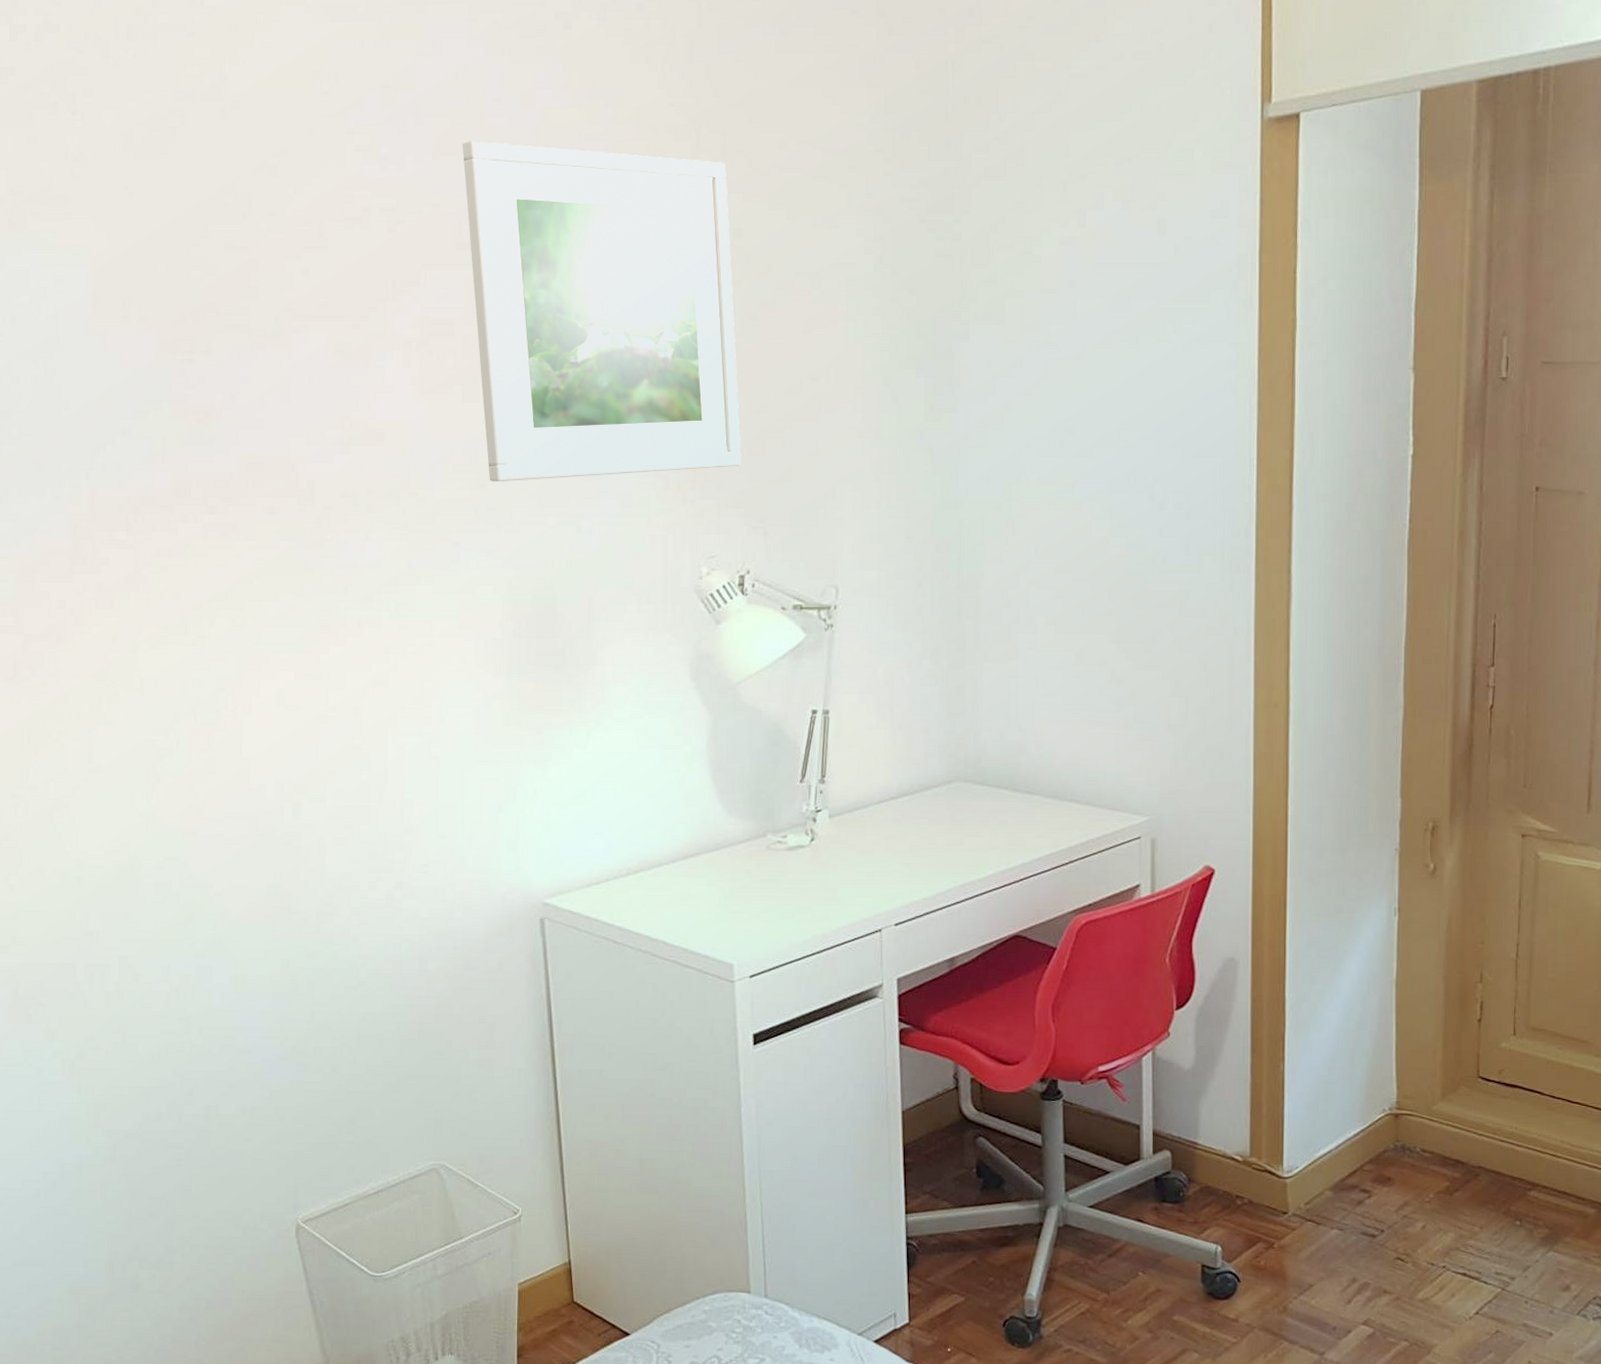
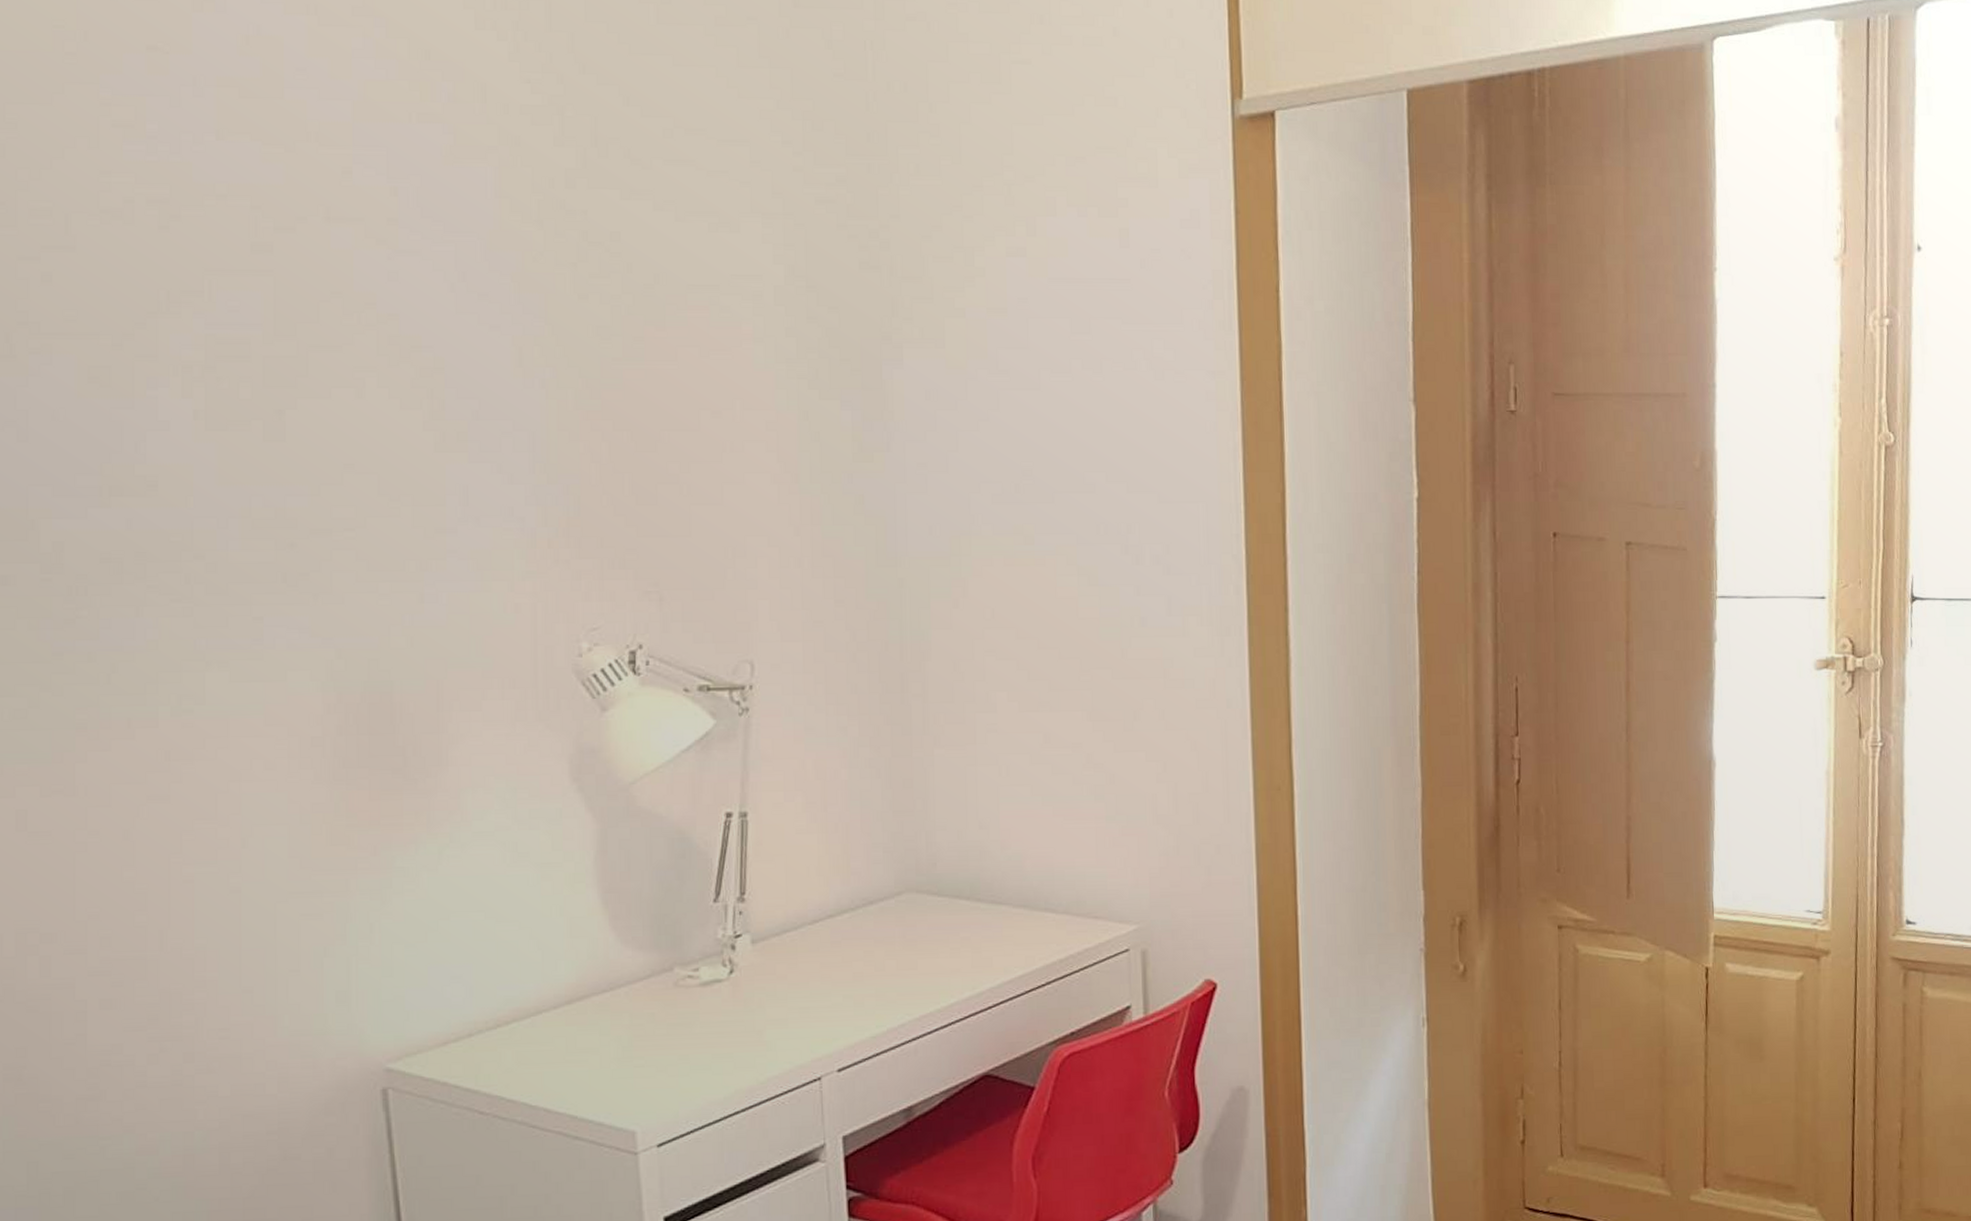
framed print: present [462,140,741,482] -> none [256,117,628,541]

